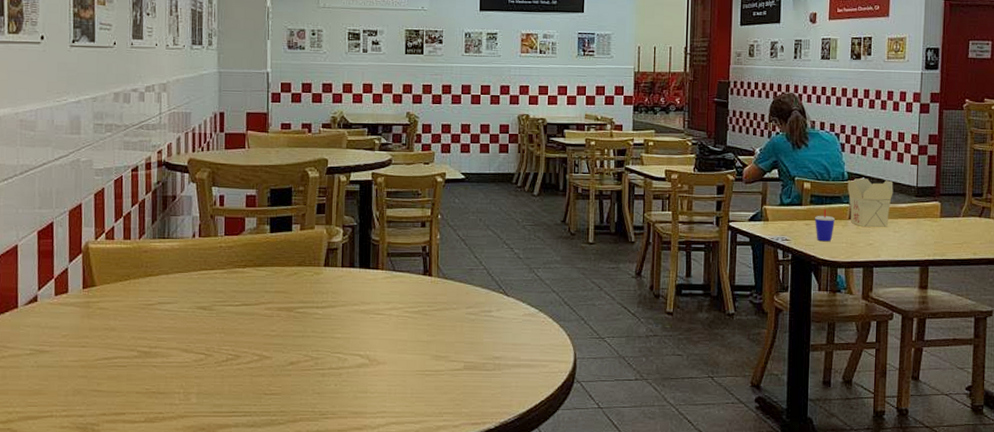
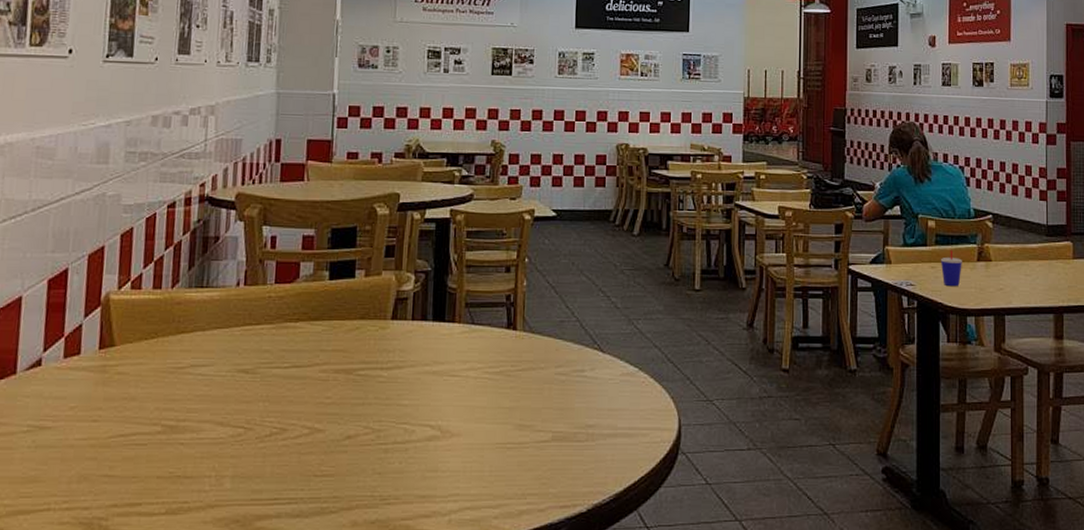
takeout container: present [847,178,894,228] -> none [974,216,1023,271]

